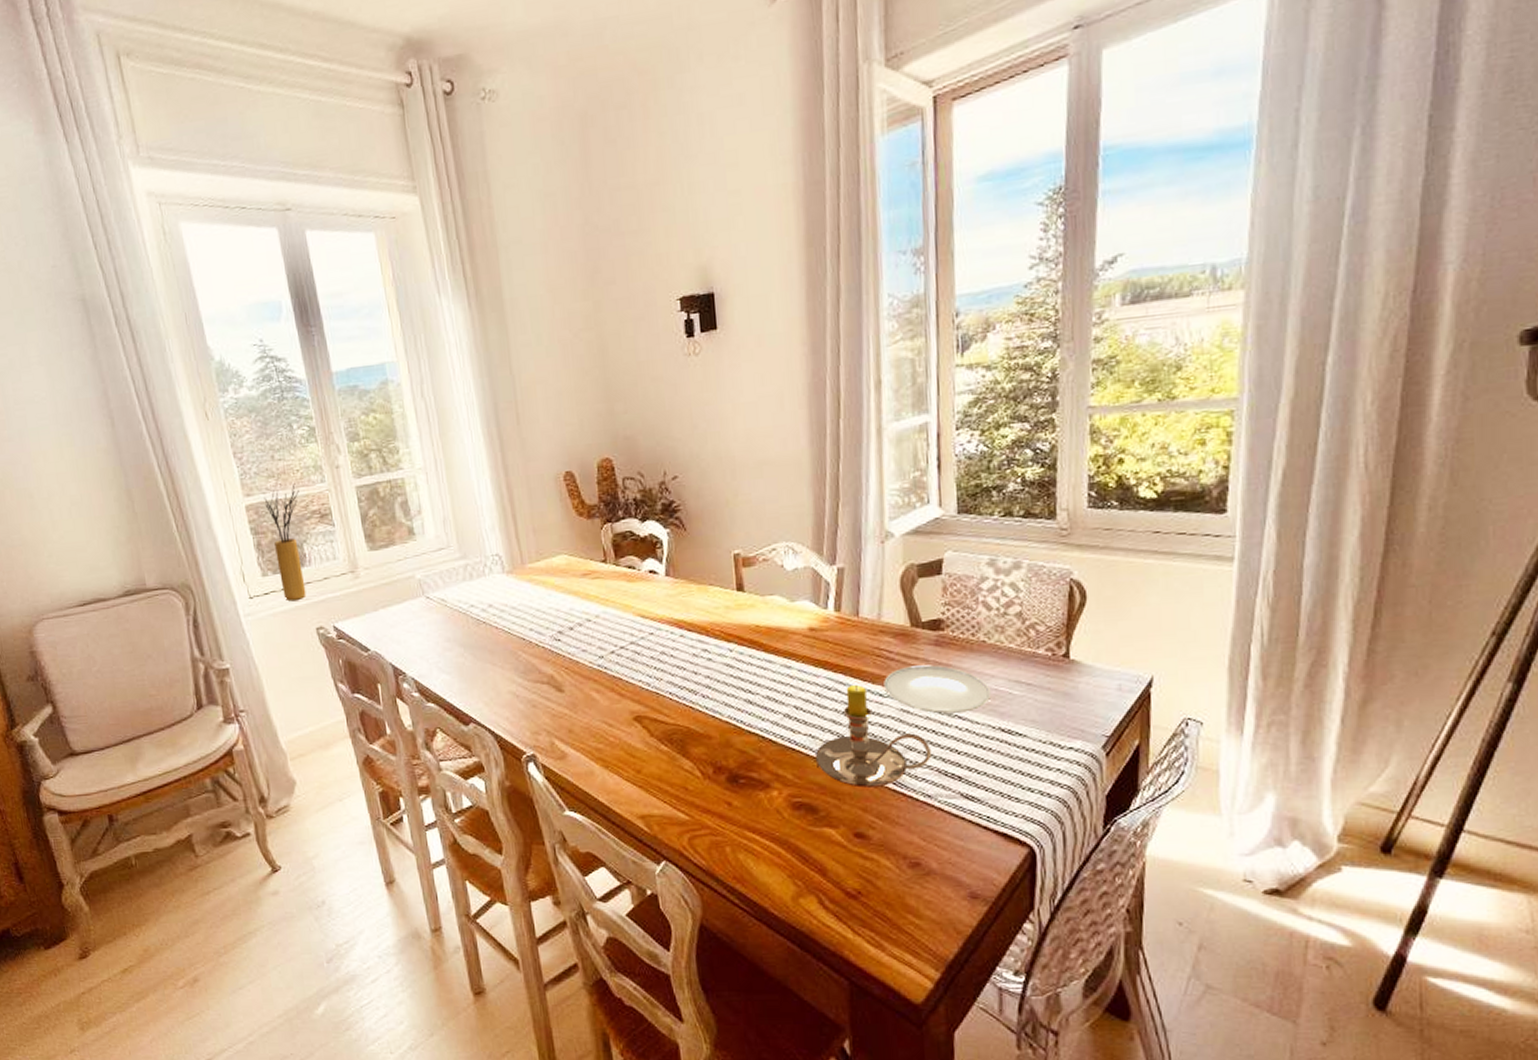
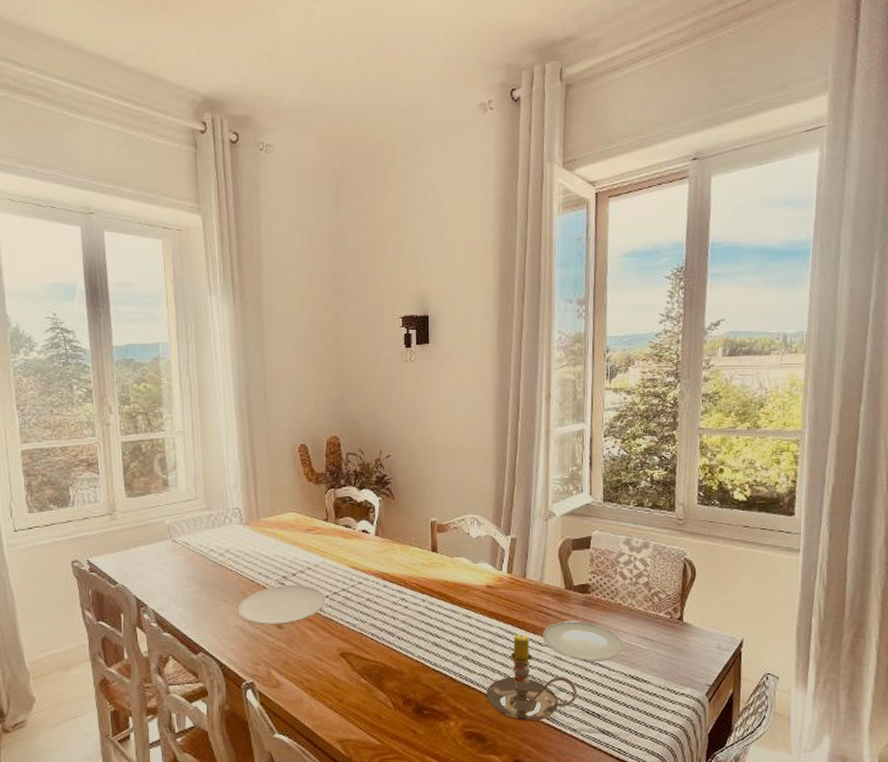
vase: present [264,483,307,601] -> none [39,435,71,535]
plate: none [509,640,613,690] -> present [238,584,327,626]

